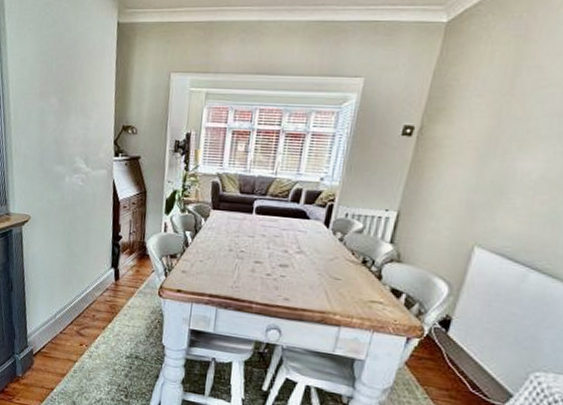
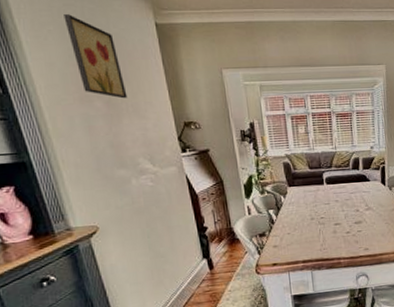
wall art: none [42,13,79,97] -> present [64,14,128,99]

